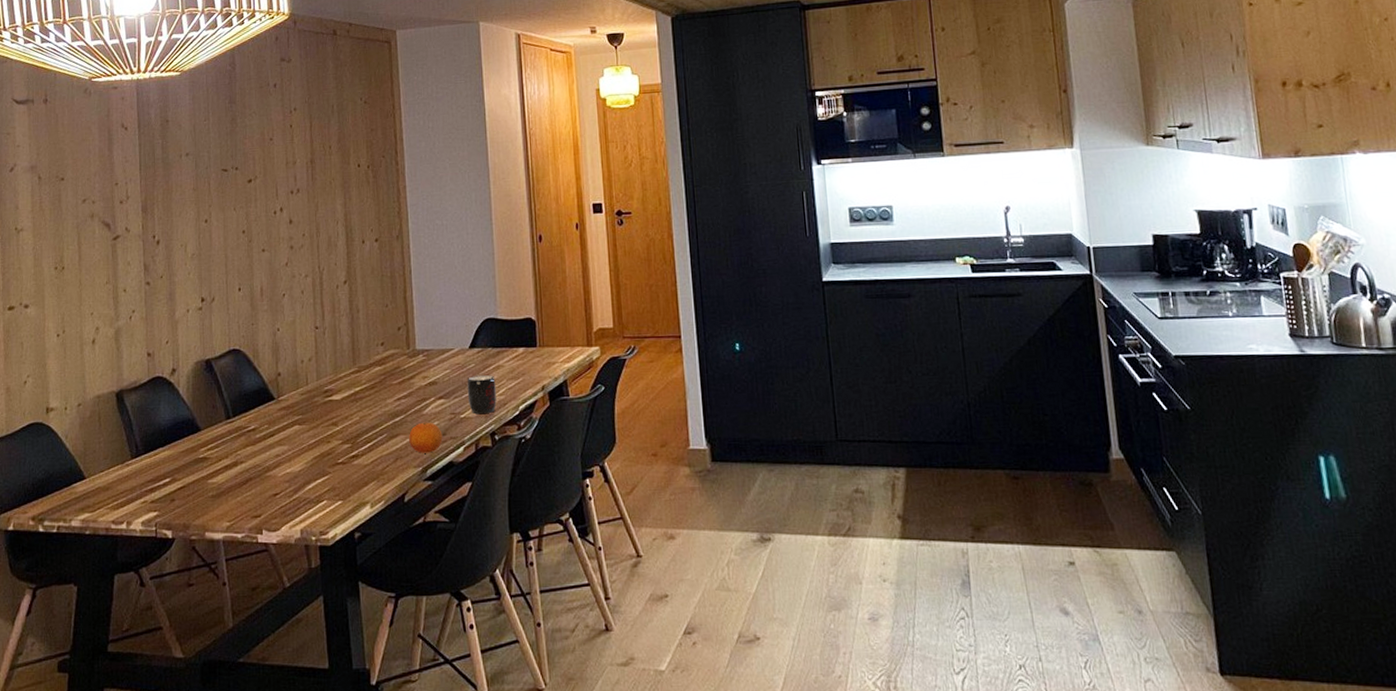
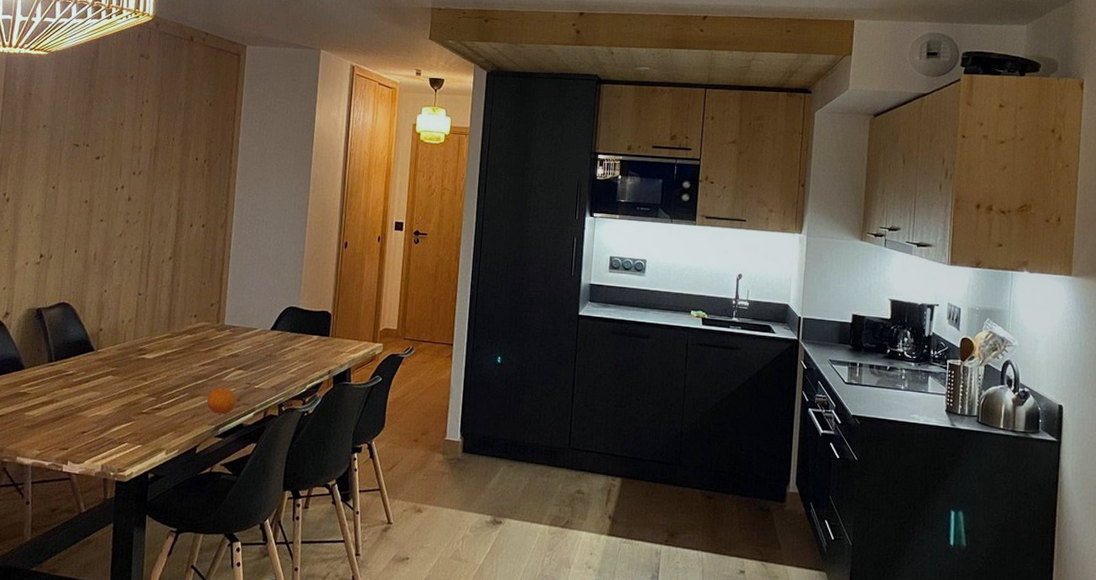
mug: present [467,375,497,415] -> none [263,354,290,388]

